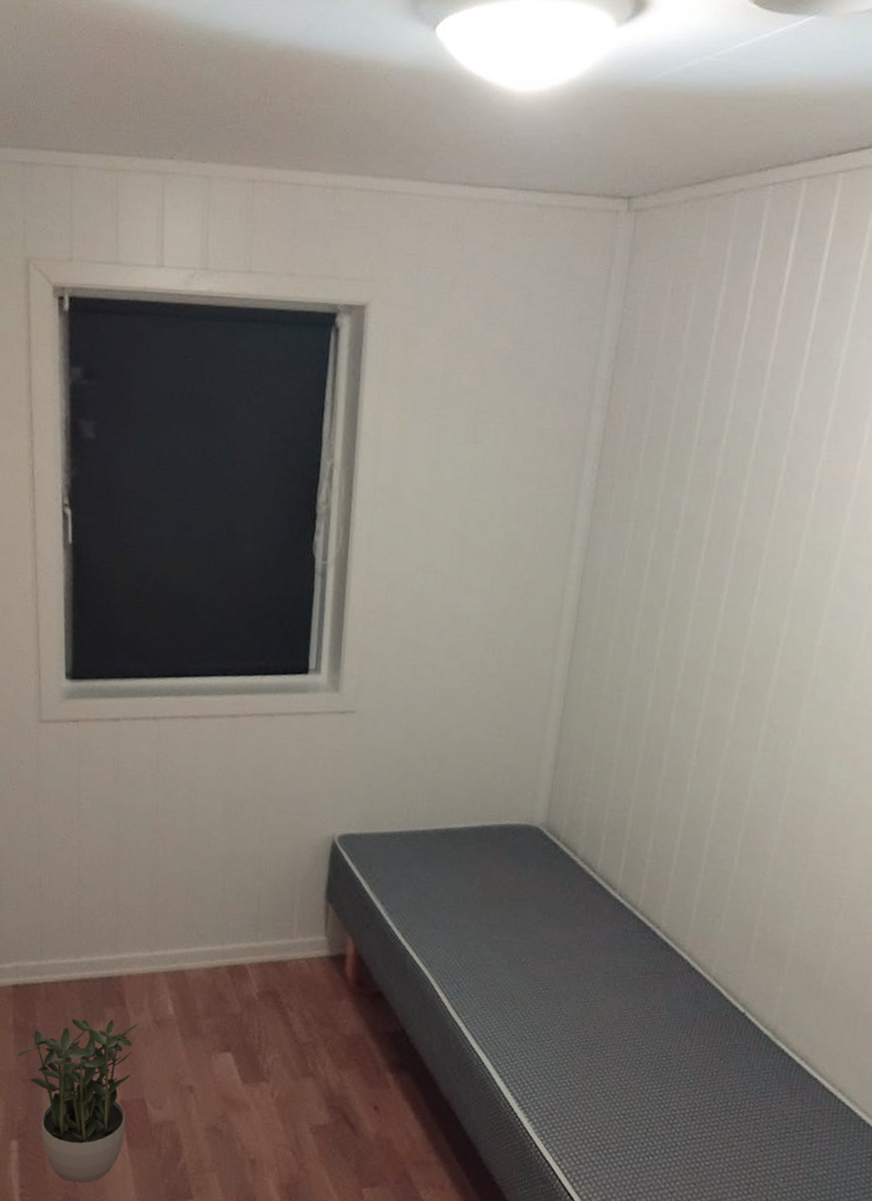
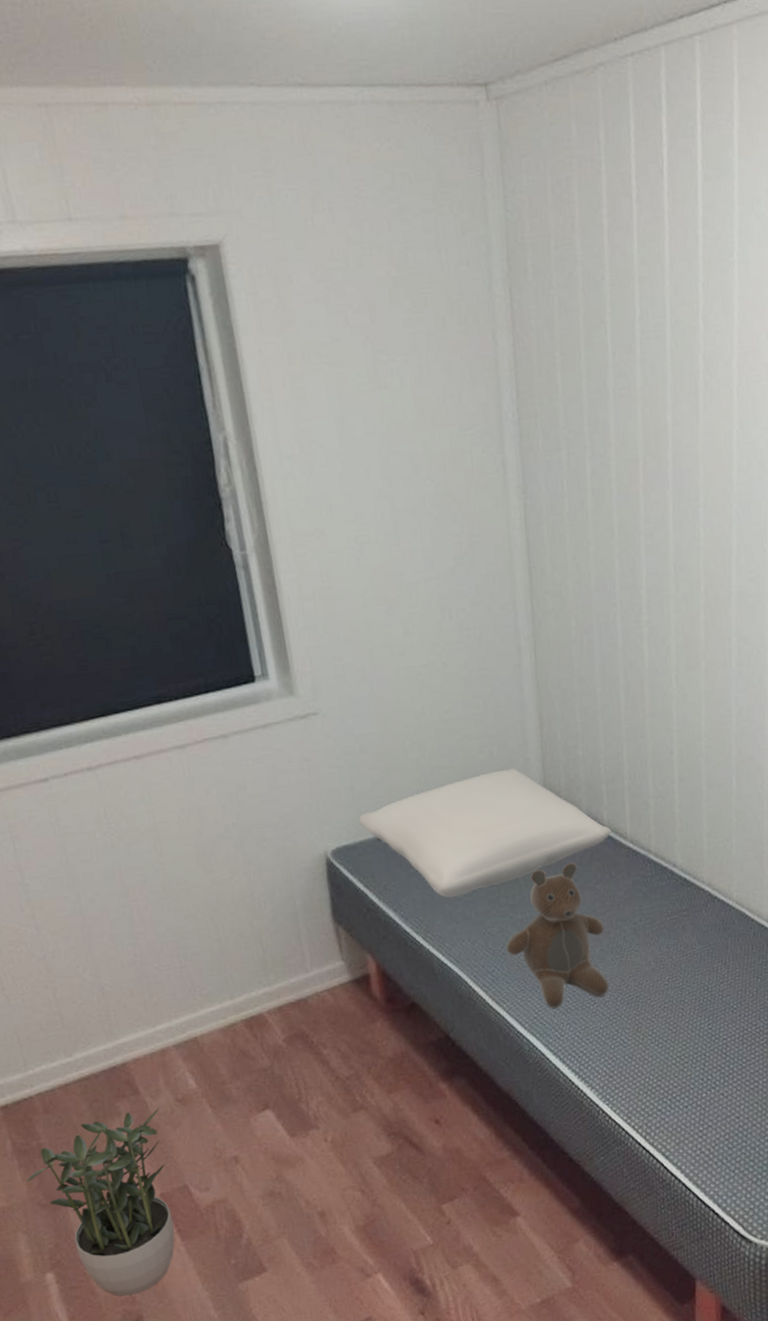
pillow: none [368,798,603,905] -> present [358,768,612,898]
stuffed animal: none [476,898,576,1034] -> present [506,863,609,1008]

